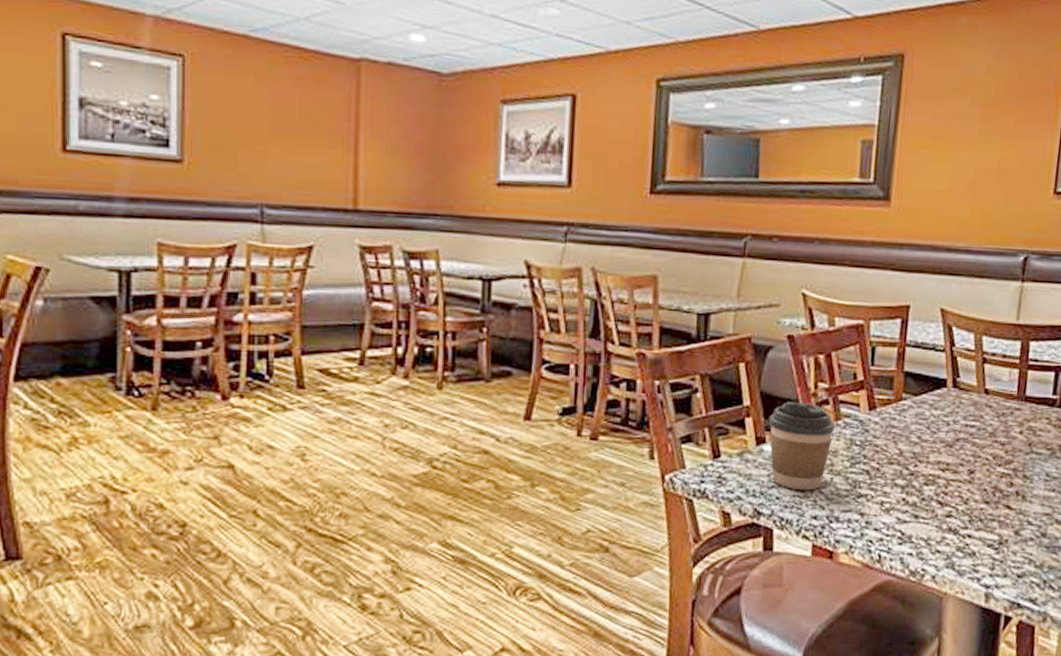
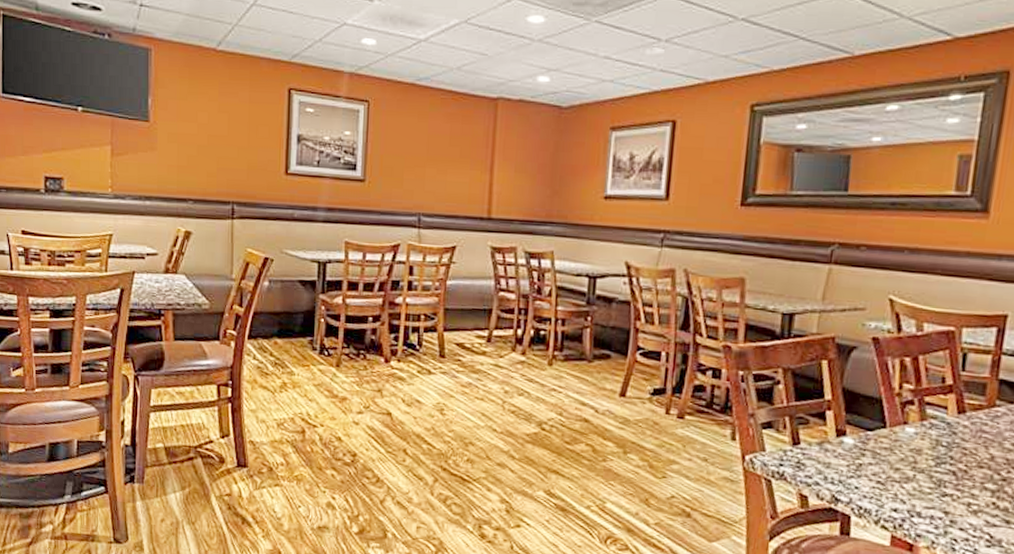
coffee cup: present [768,401,836,491] -> none [849,398,921,485]

